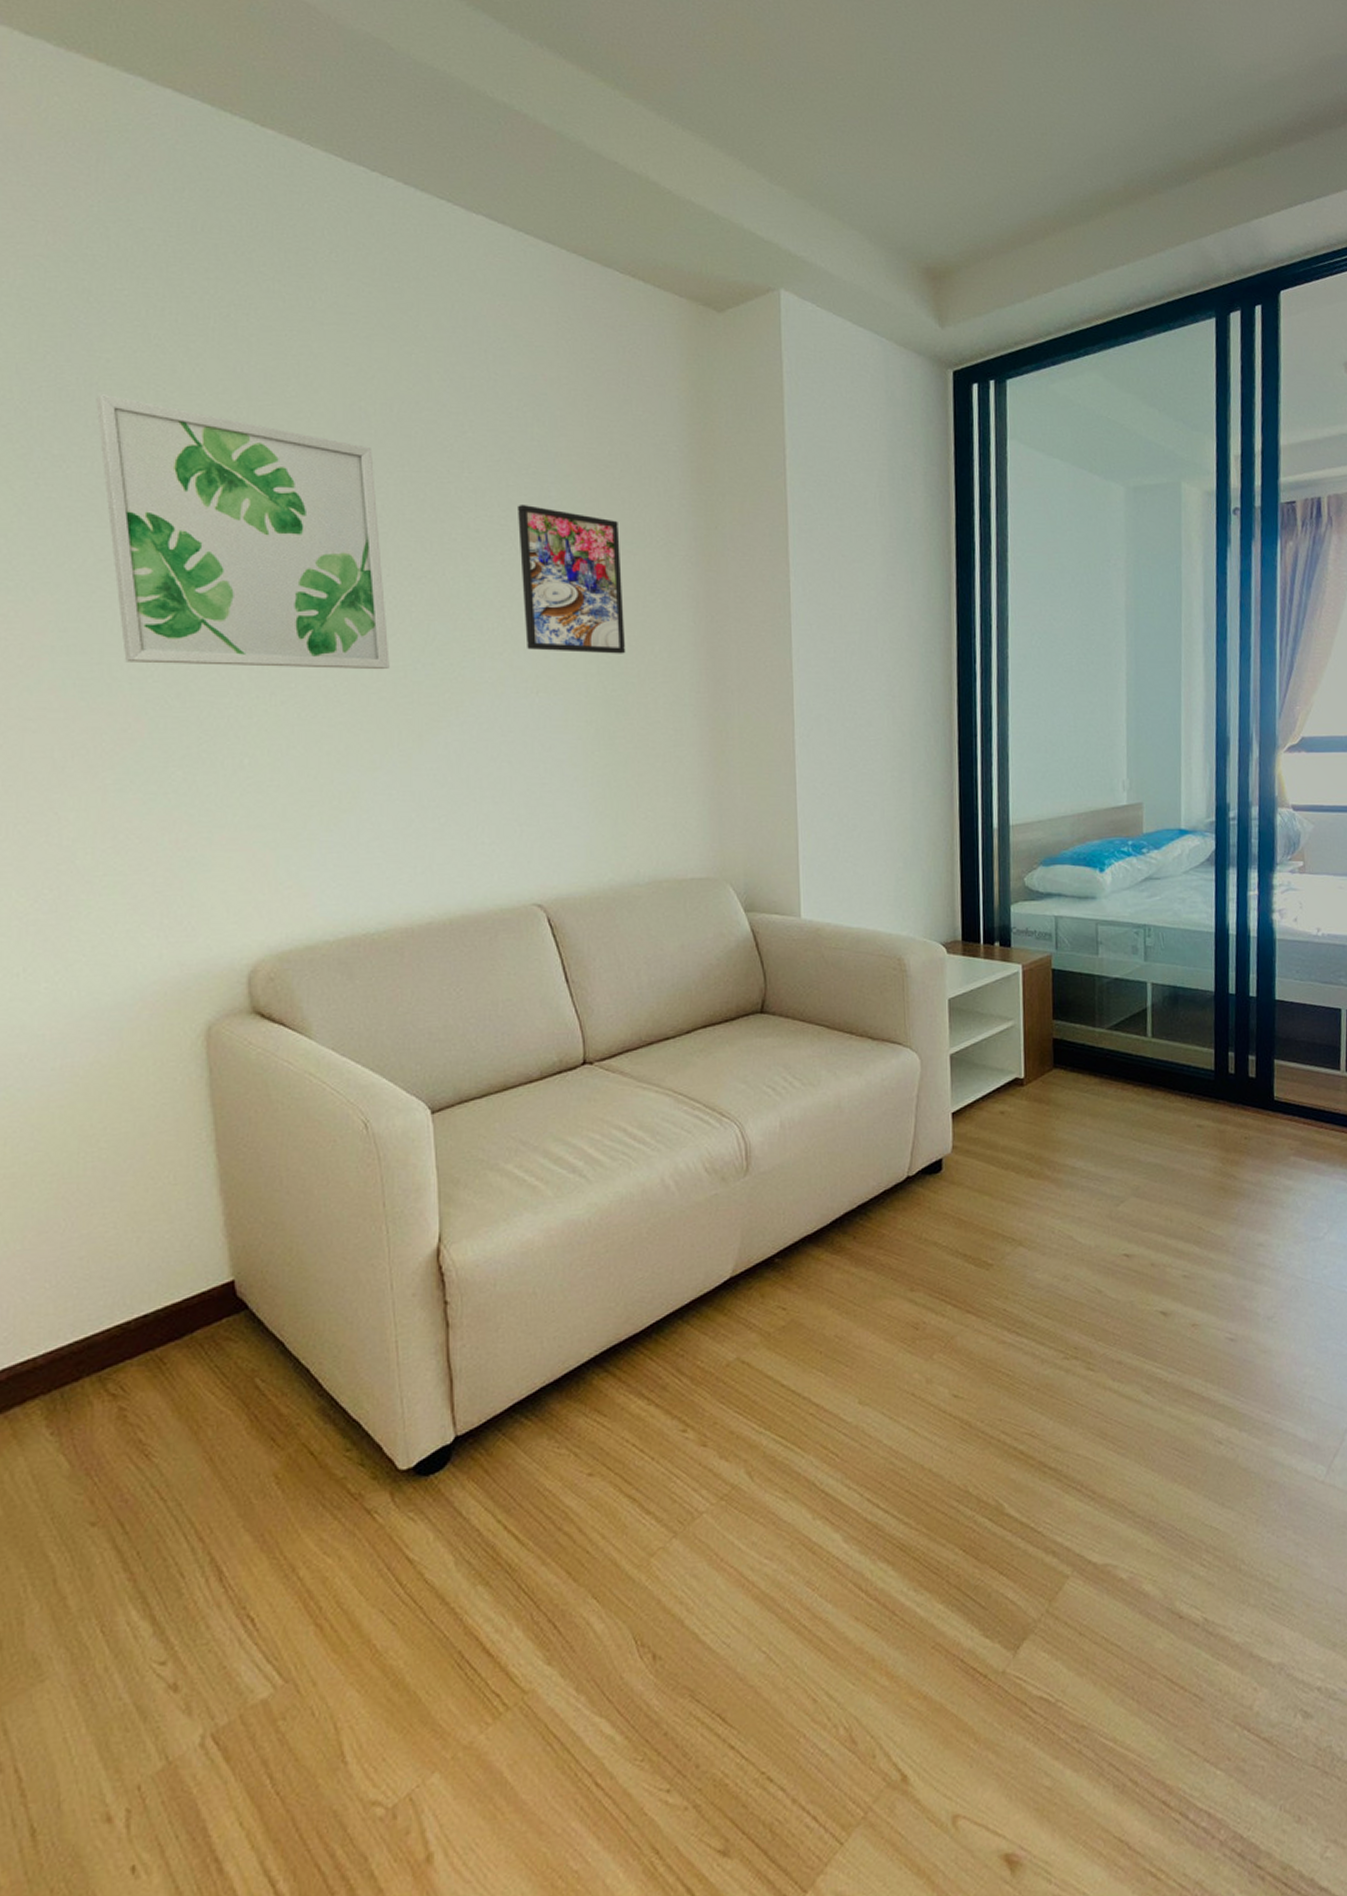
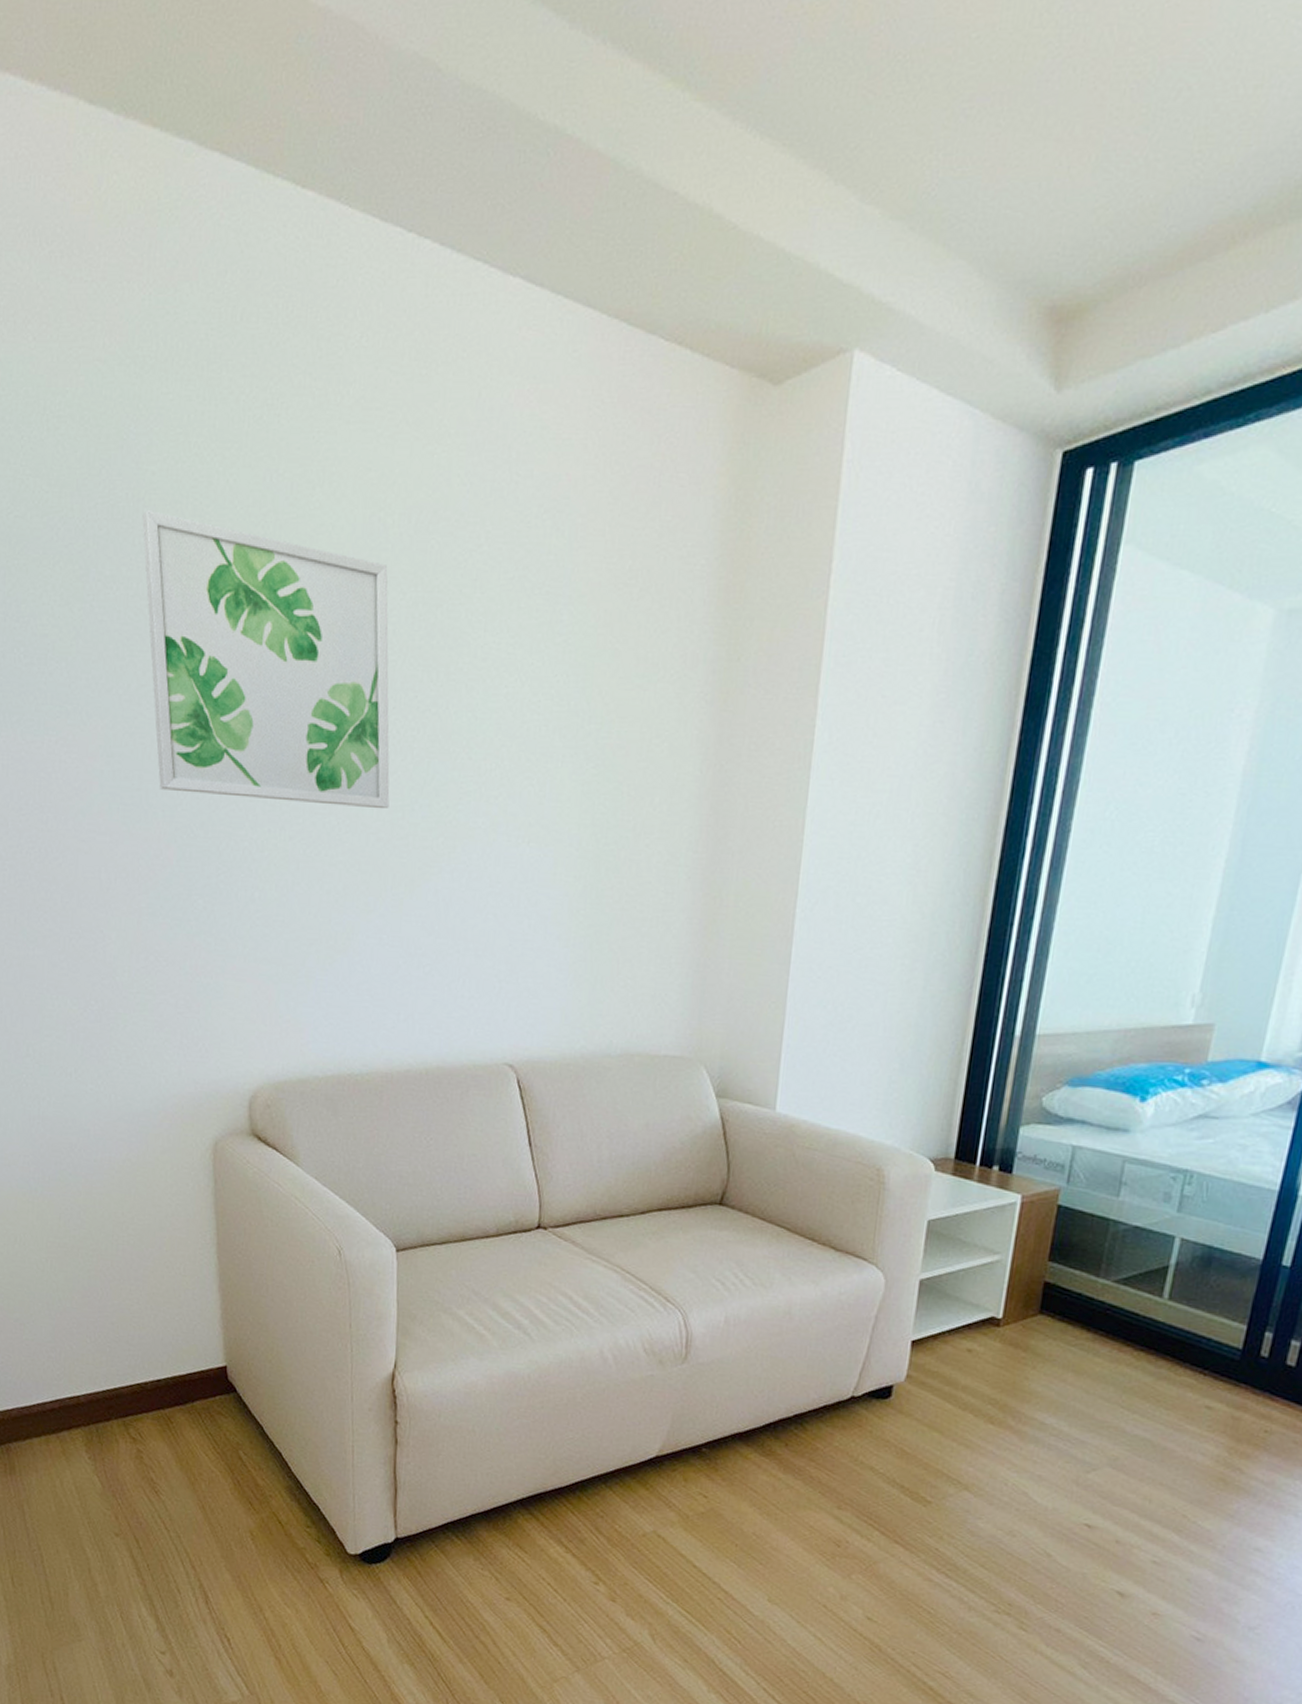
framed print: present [517,505,626,654] -> none [522,630,631,804]

